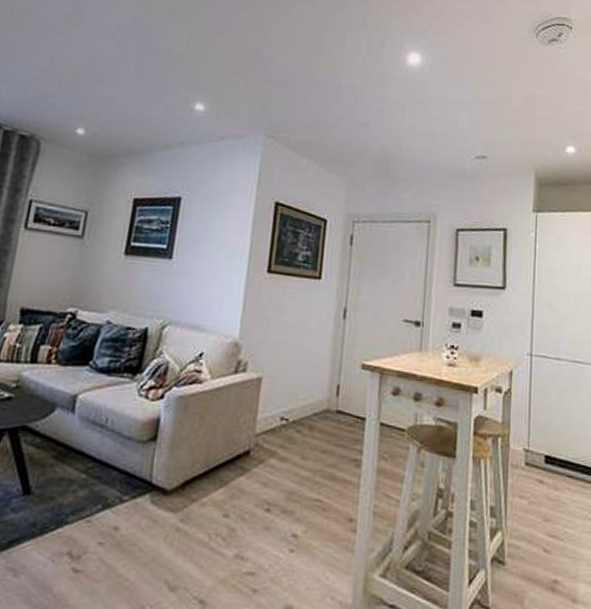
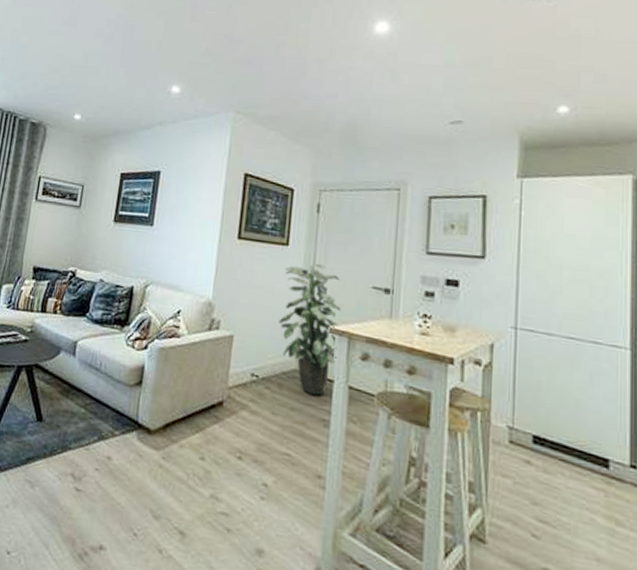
indoor plant: none [310,298,373,435] -> present [278,264,341,396]

